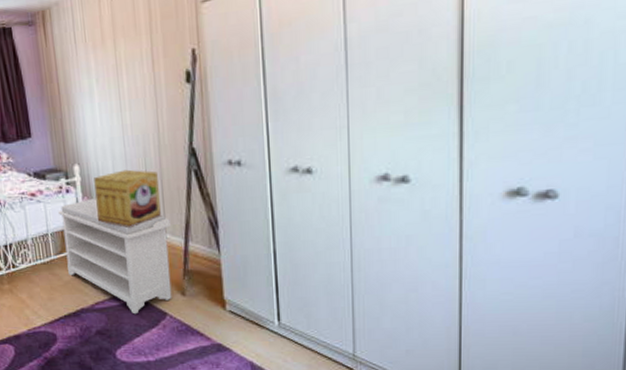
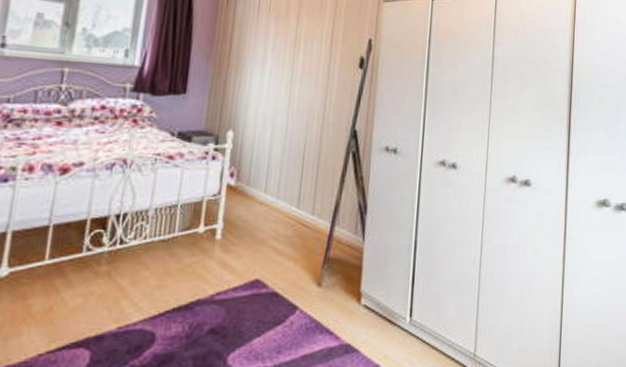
bench: present [58,199,172,315] -> none [191,170,320,308]
decorative box: present [94,169,161,229] -> none [242,142,316,207]

